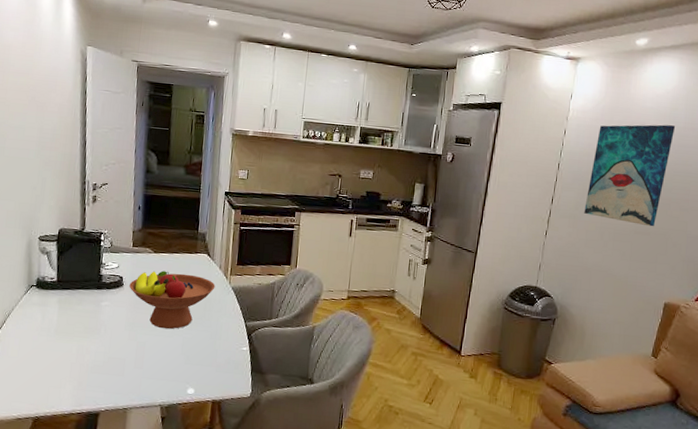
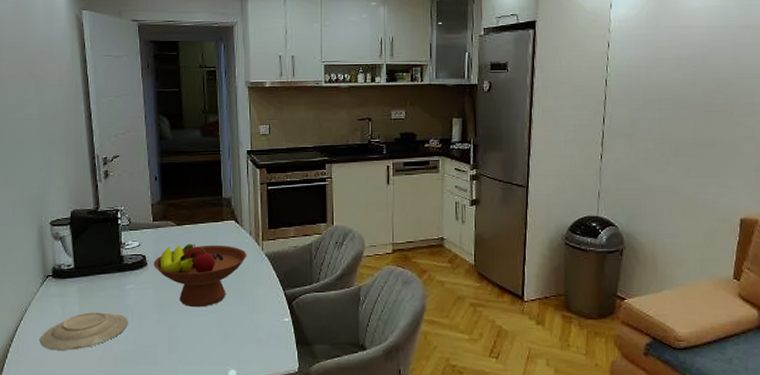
plate: none [19,322,101,355] -> present [39,312,128,350]
wall art: present [584,124,676,227] -> none [640,25,728,137]

